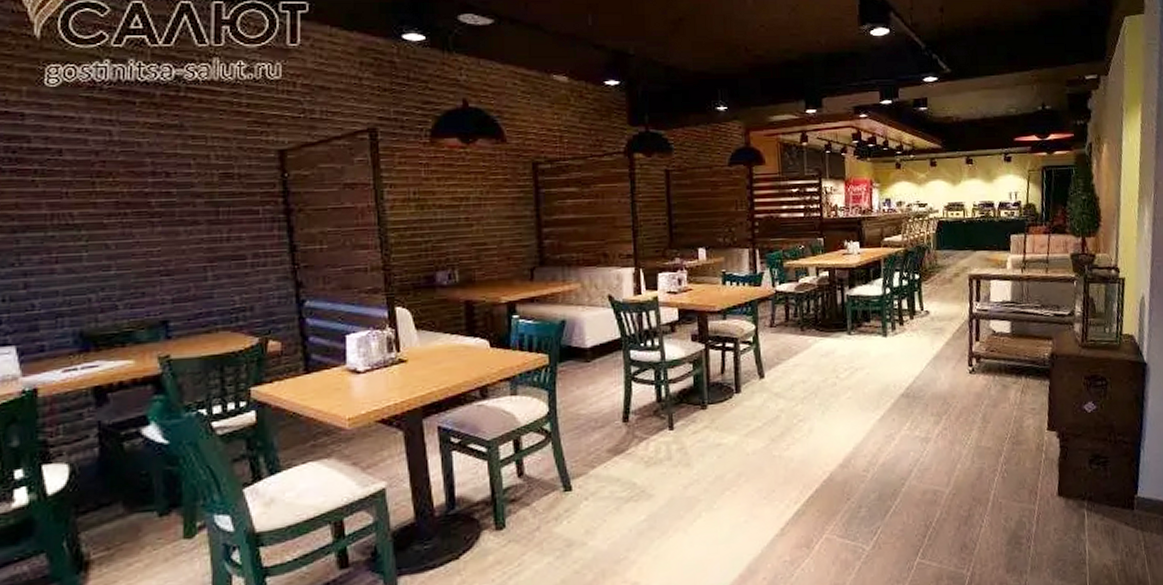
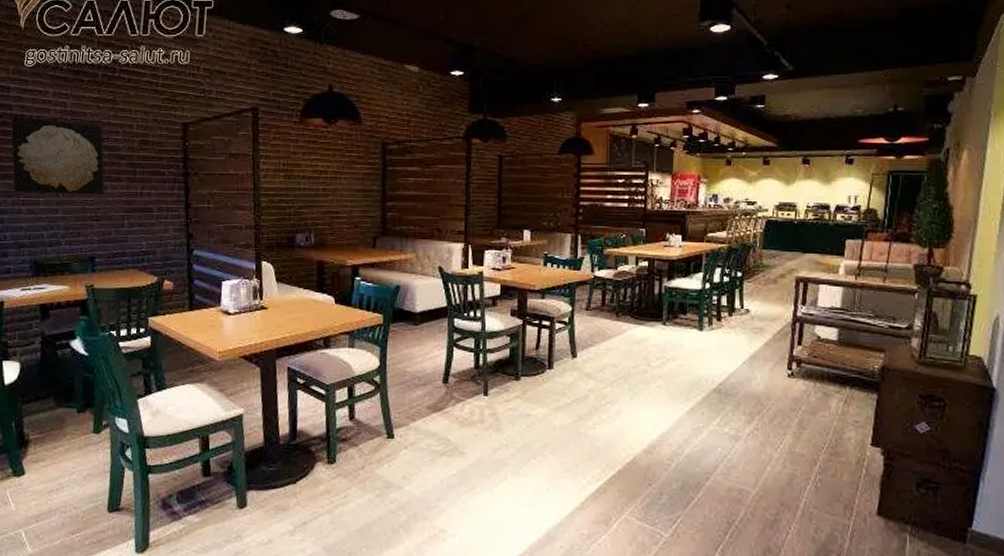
wall art: none [29,151,177,247] -> present [10,117,105,195]

